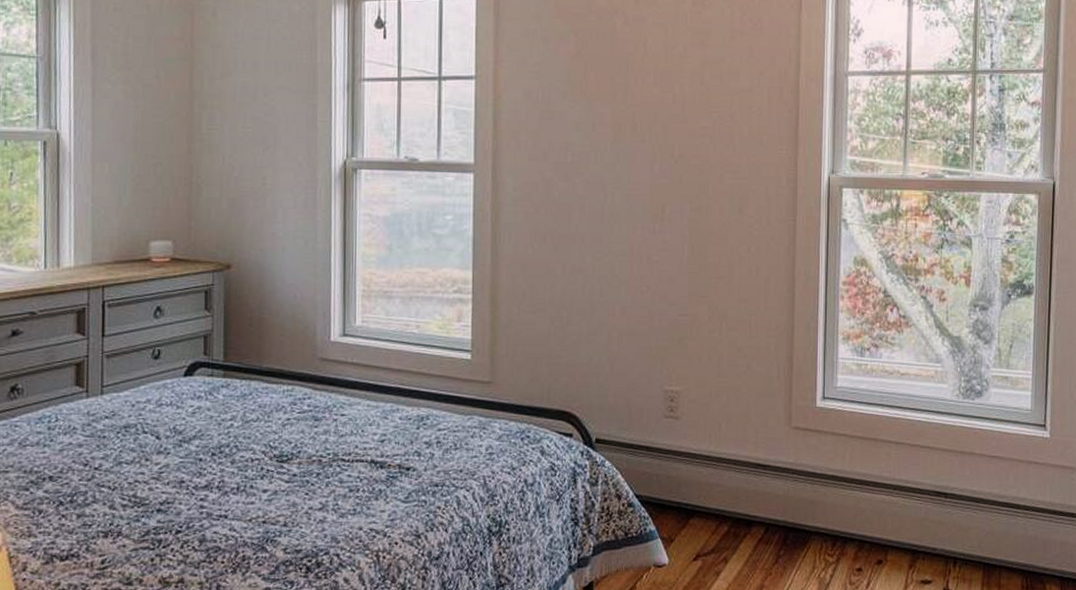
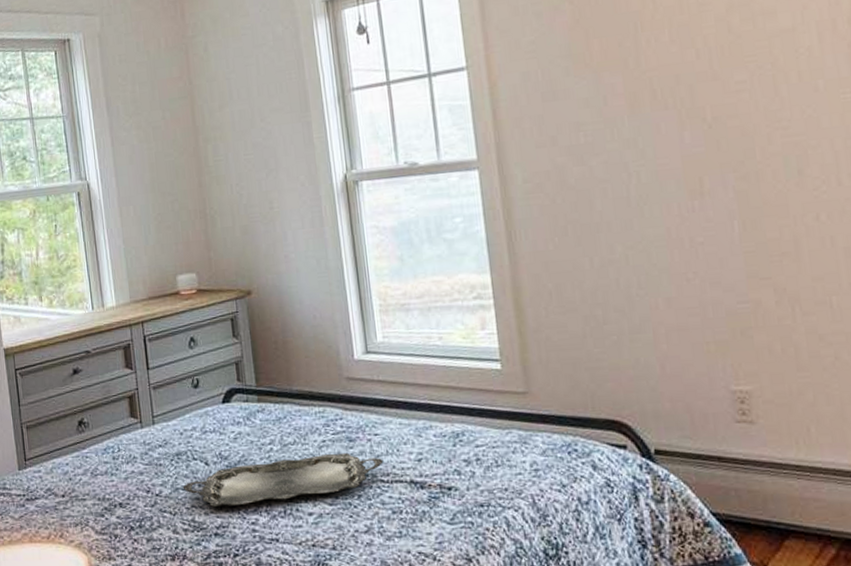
serving tray: none [127,431,347,482] -> present [182,452,384,507]

